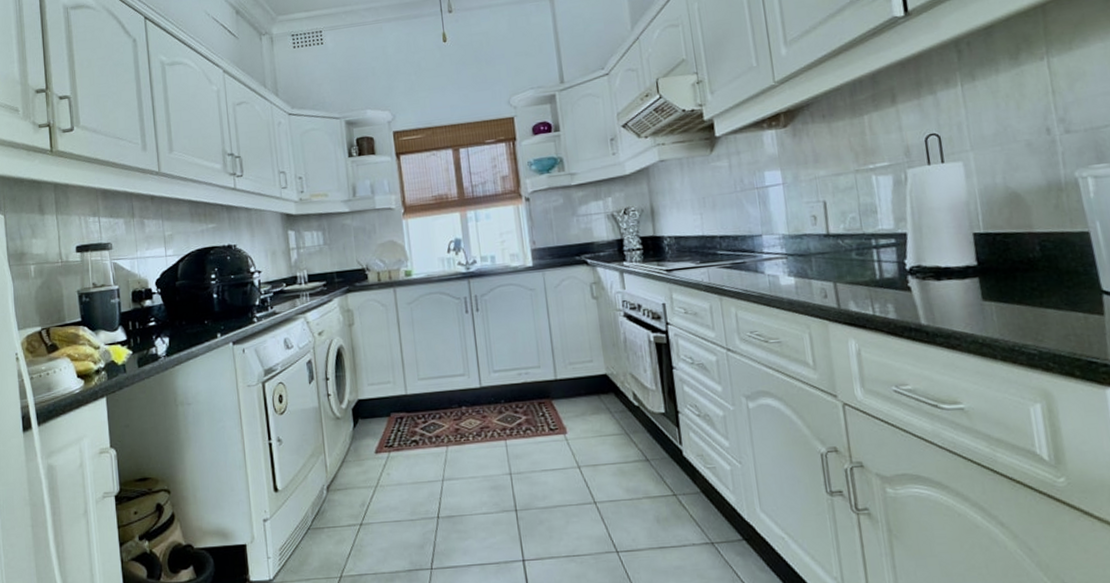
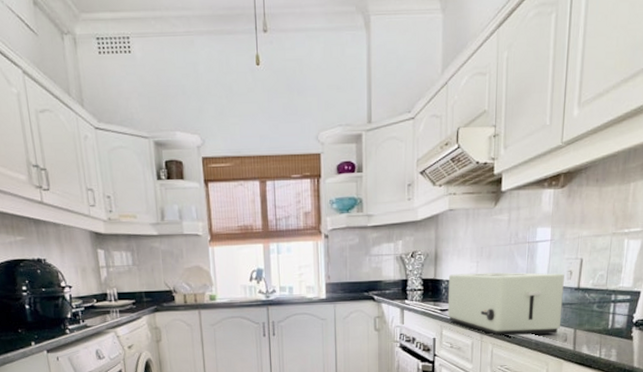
toaster: none [669,219,816,297] -> present [447,272,564,337]

